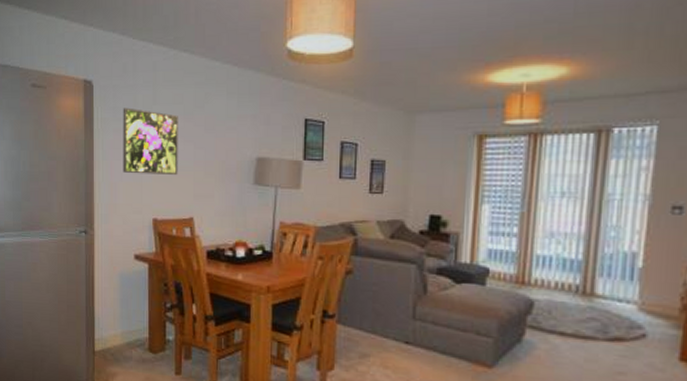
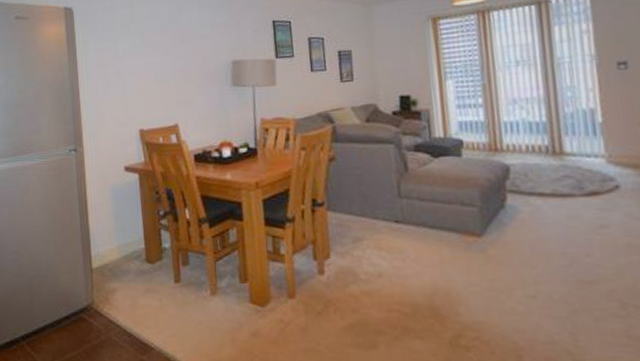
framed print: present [123,107,178,176] -> none [102,28,160,89]

